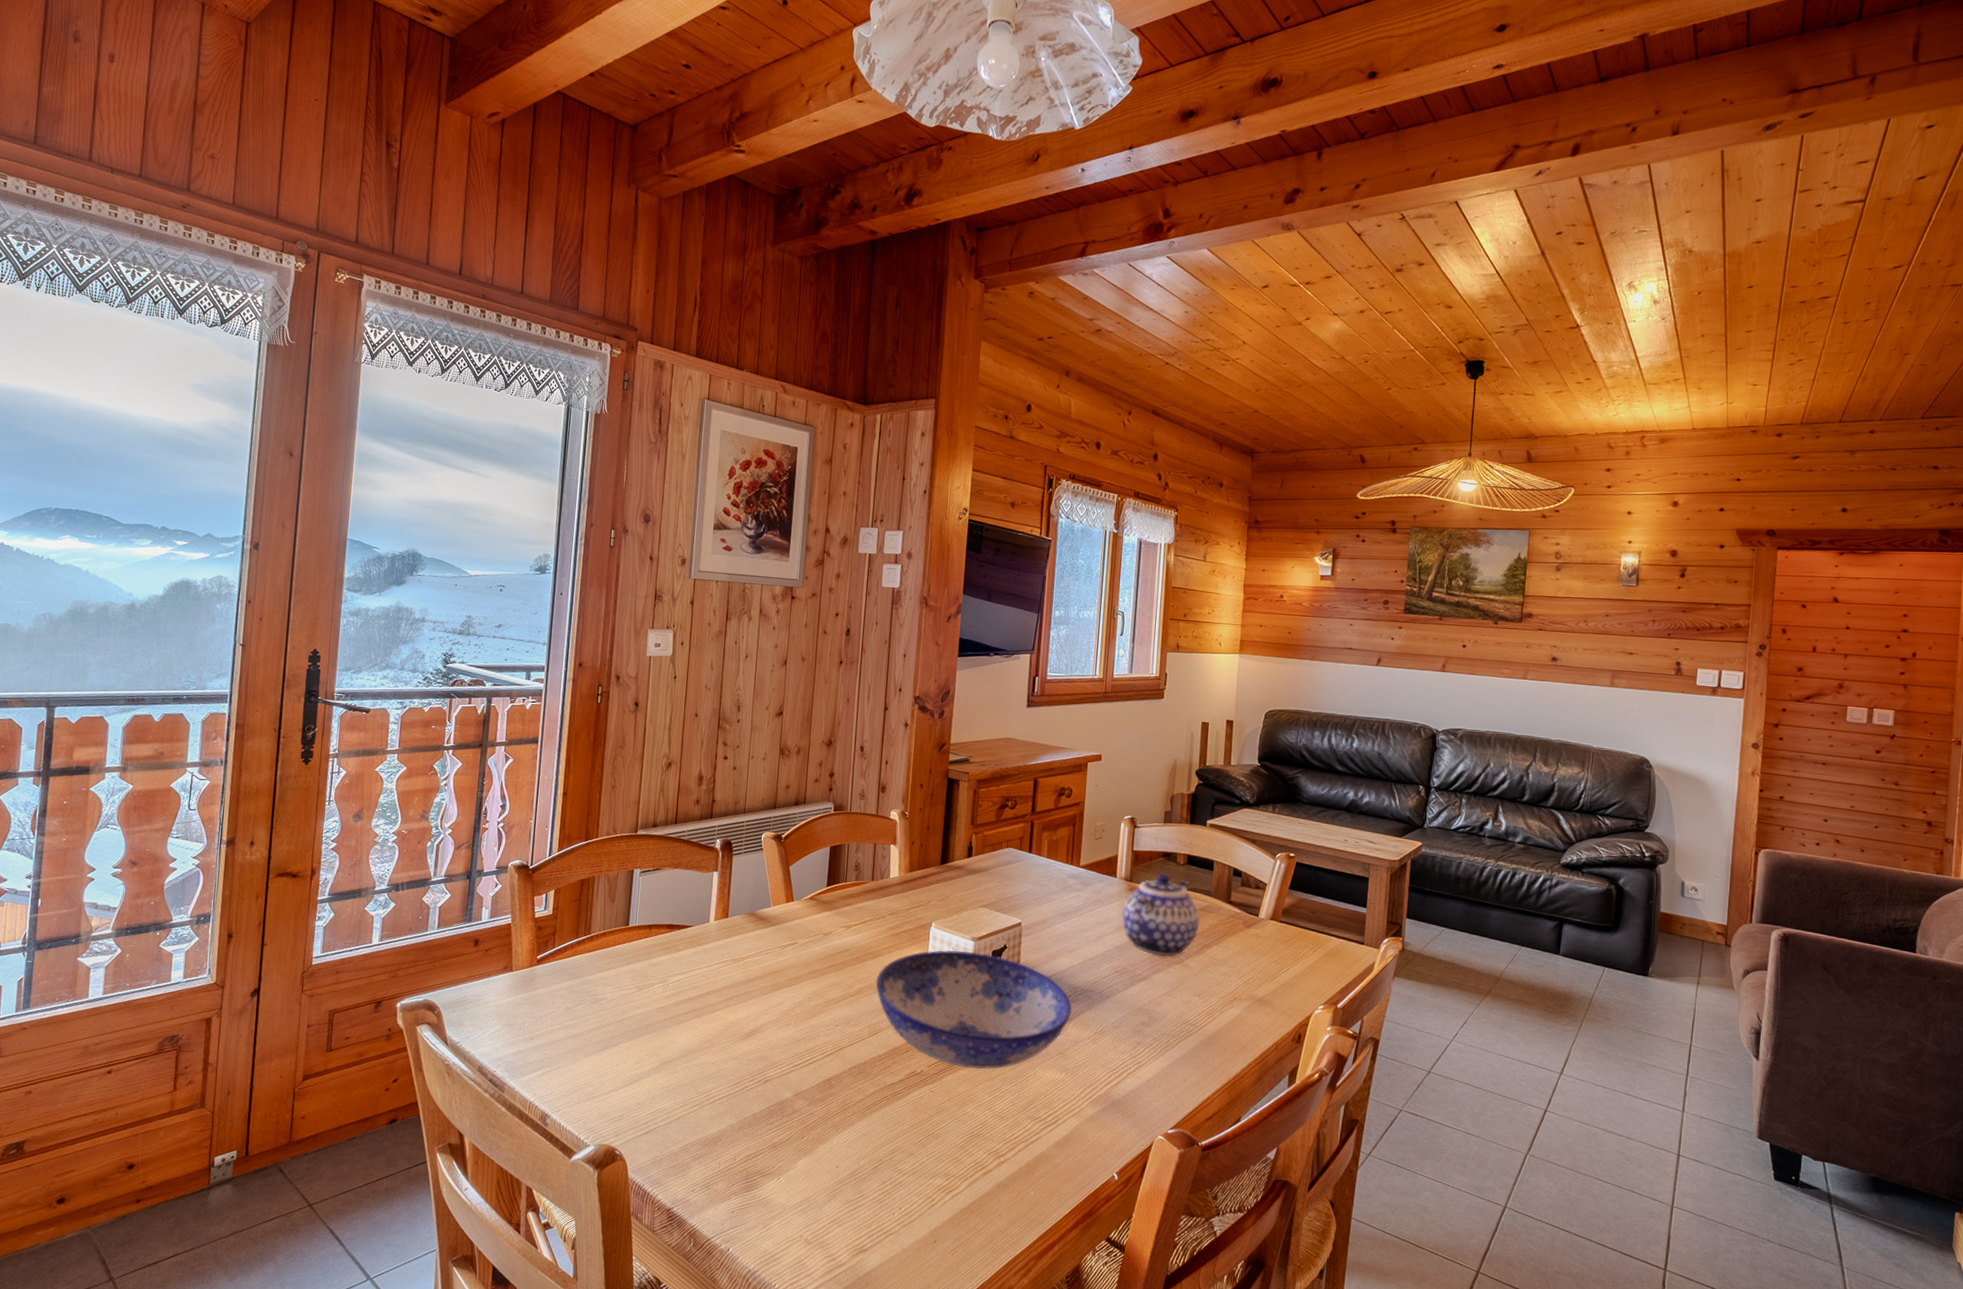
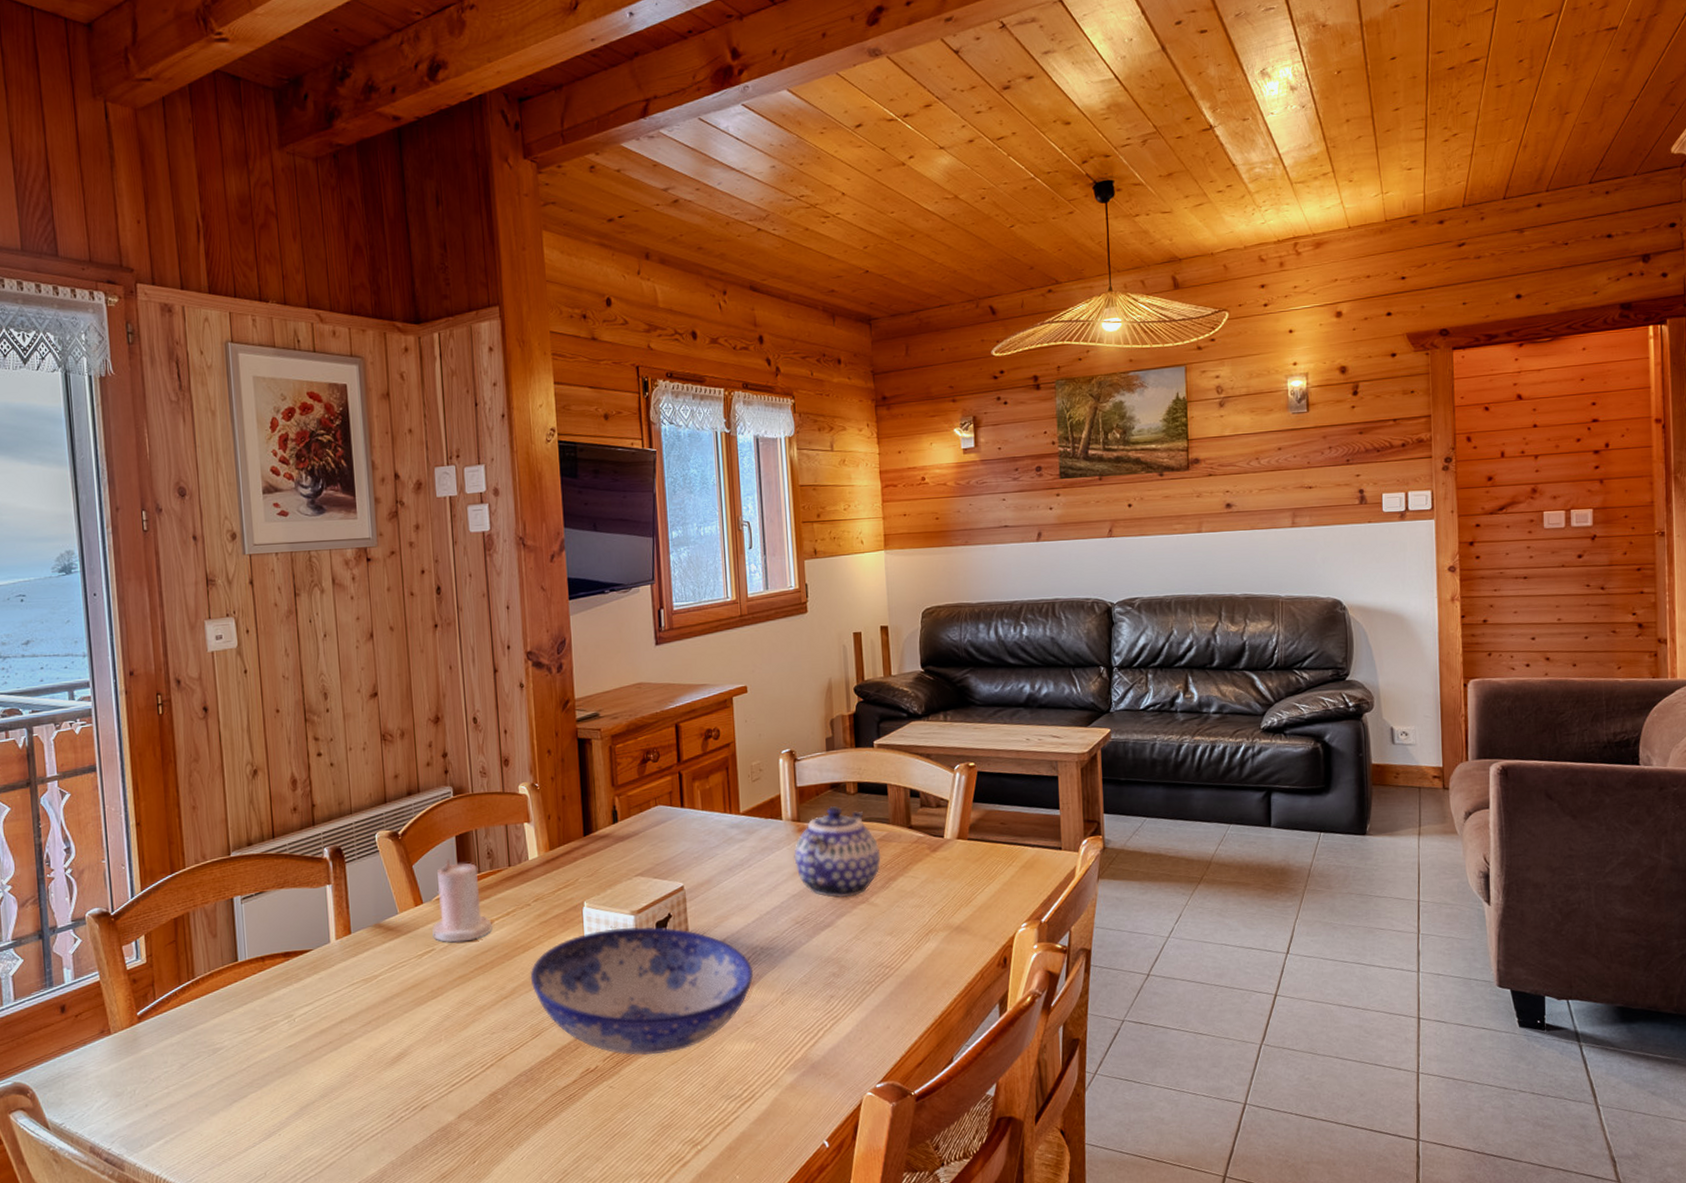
candle: none [797,865,850,941] -> present [432,859,493,943]

